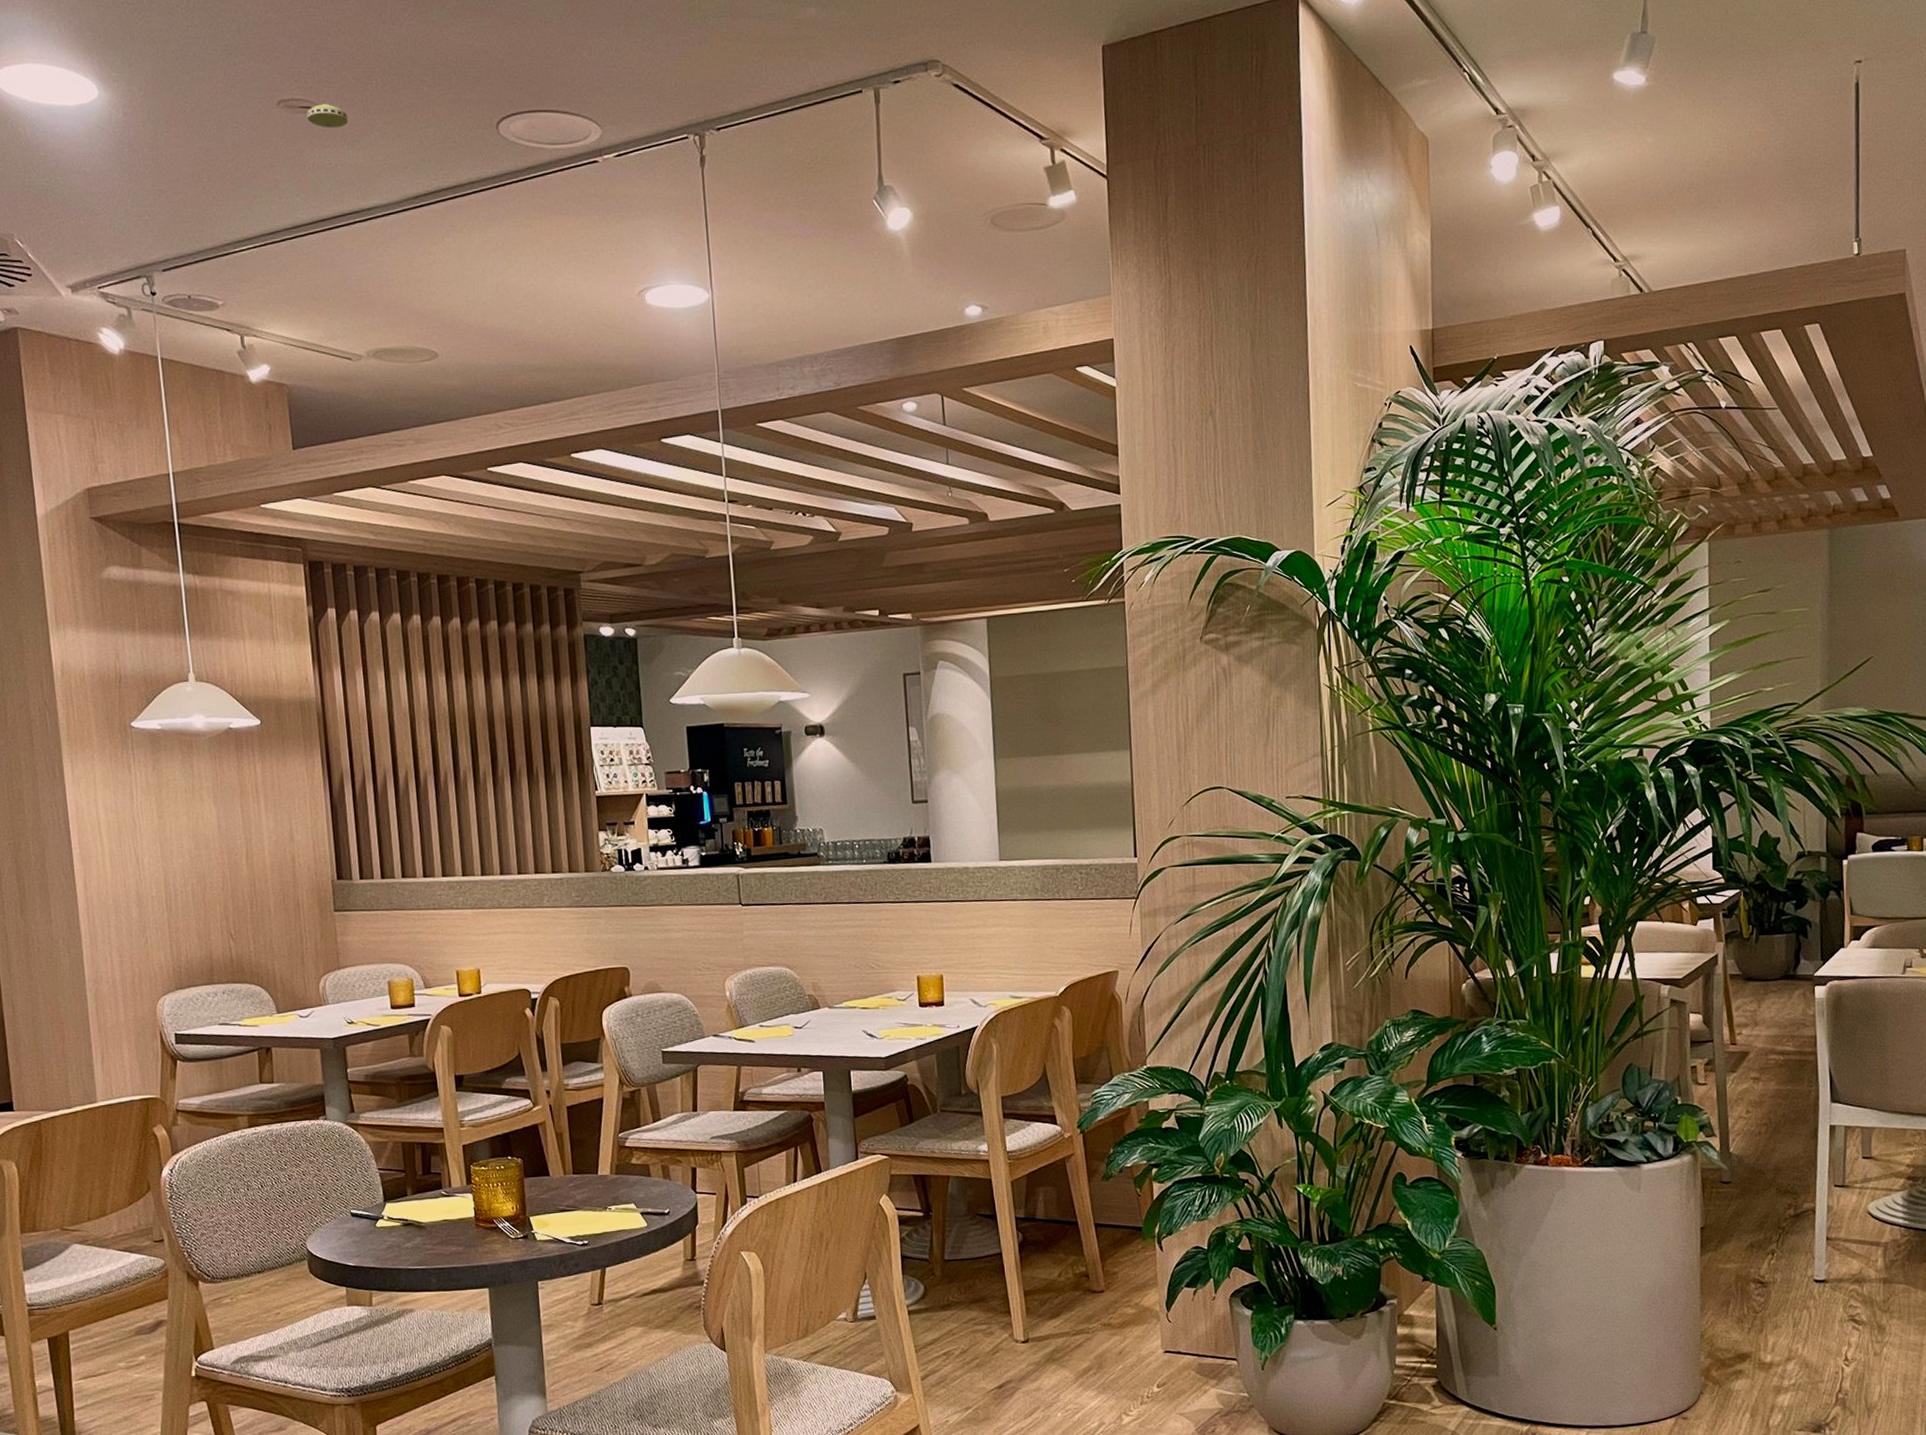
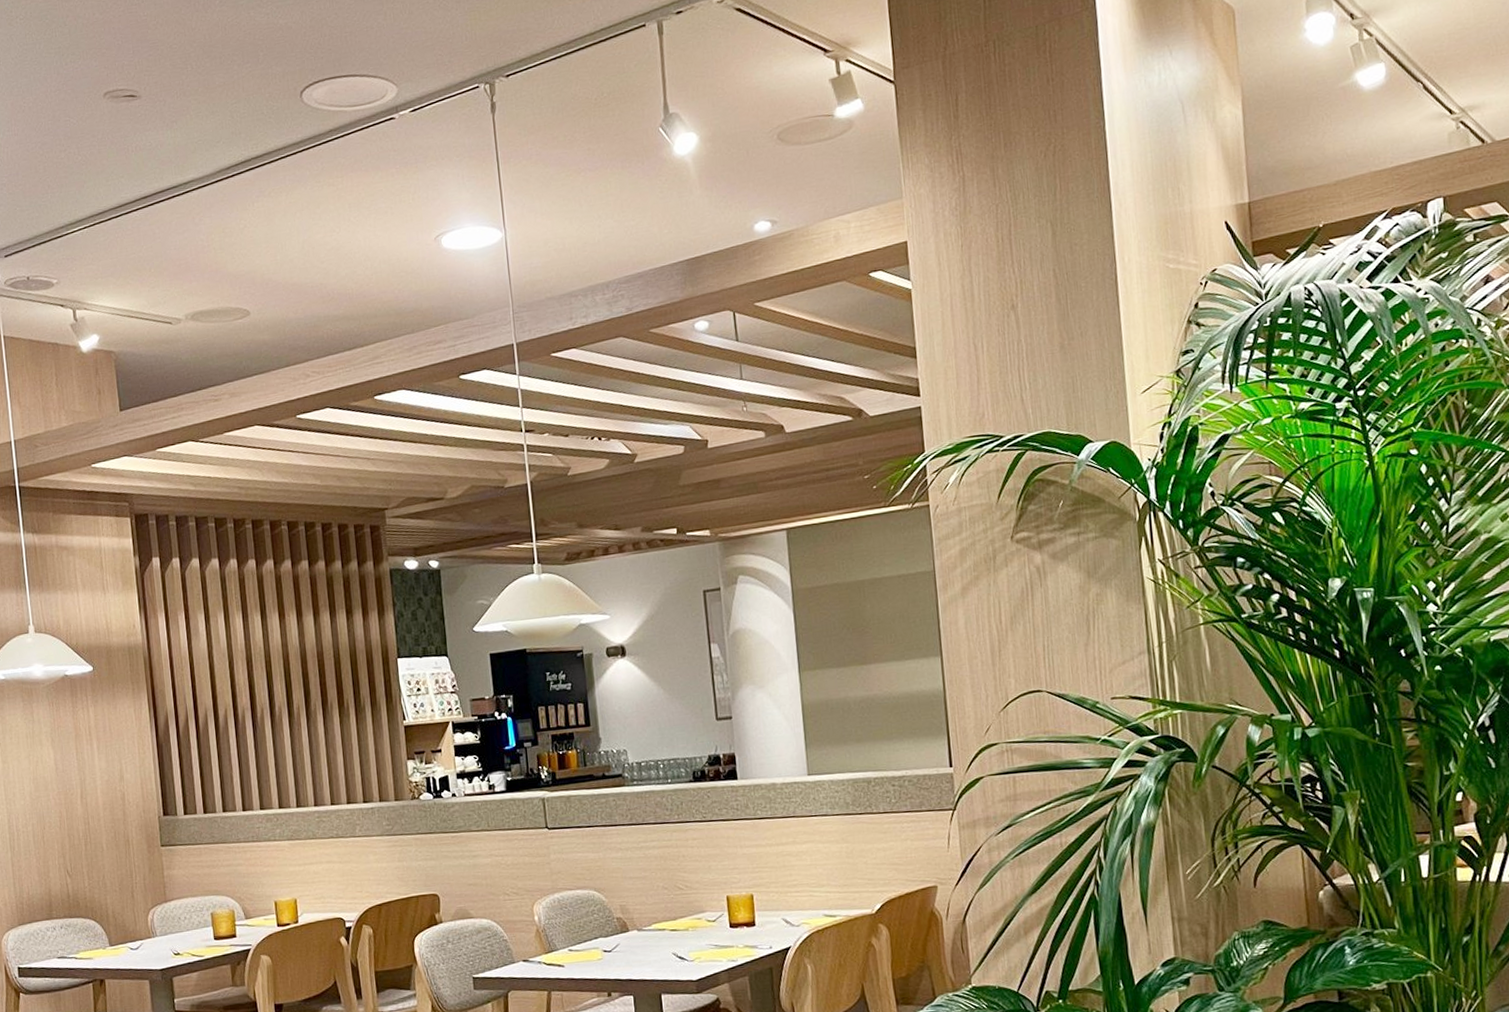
smoke detector: present [307,104,349,128] -> none [130,91,167,113]

